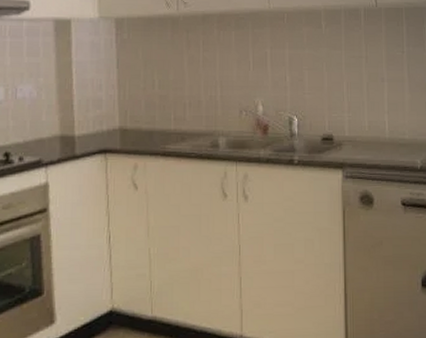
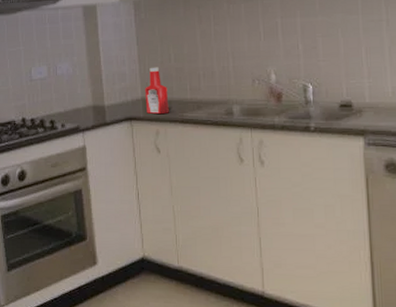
ketchup bottle: none [123,93,150,147] -> present [145,67,169,115]

